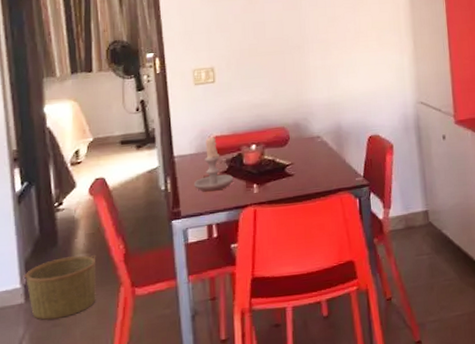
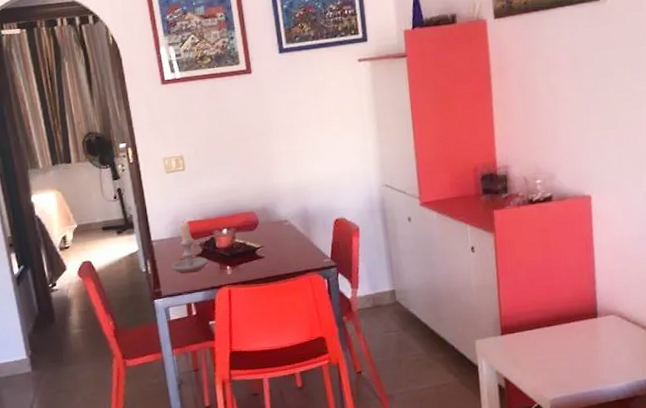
basket: present [24,255,96,320] -> none [29,331,93,387]

